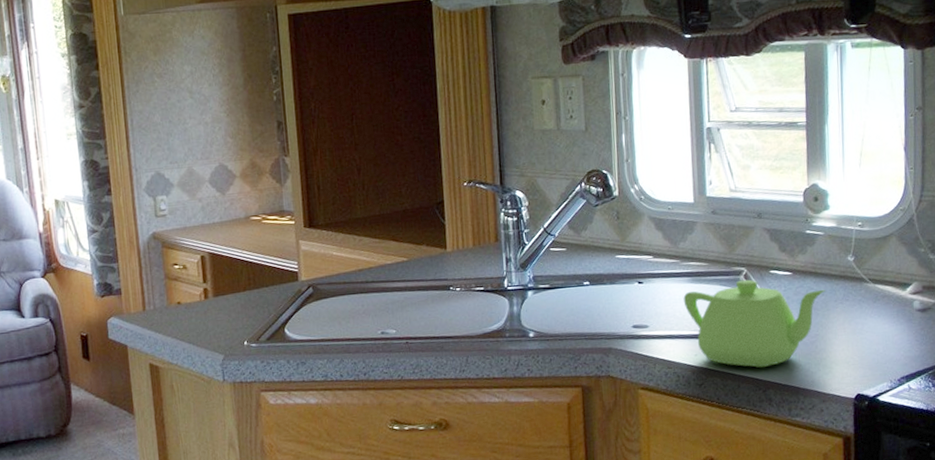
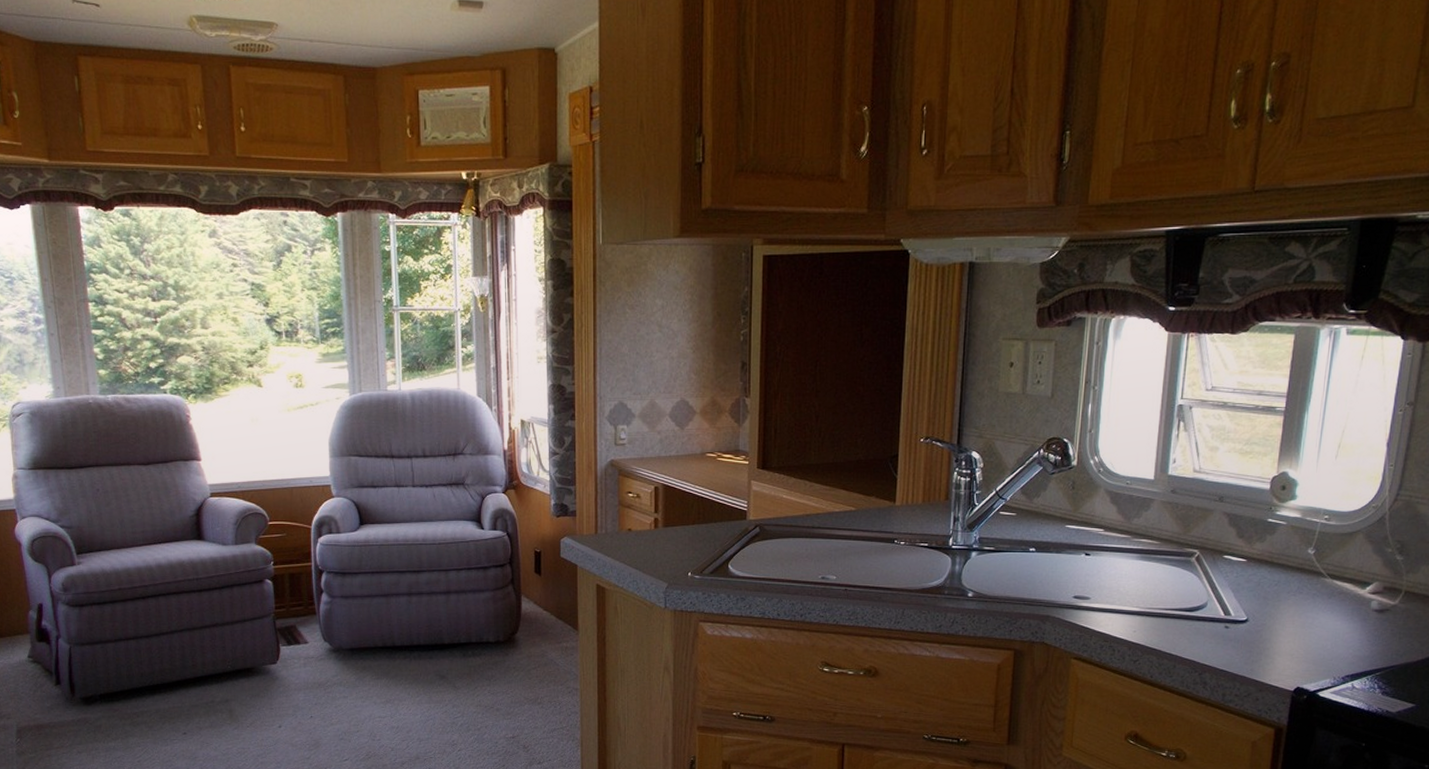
teapot: present [683,279,825,368] -> none [1129,562,1279,651]

